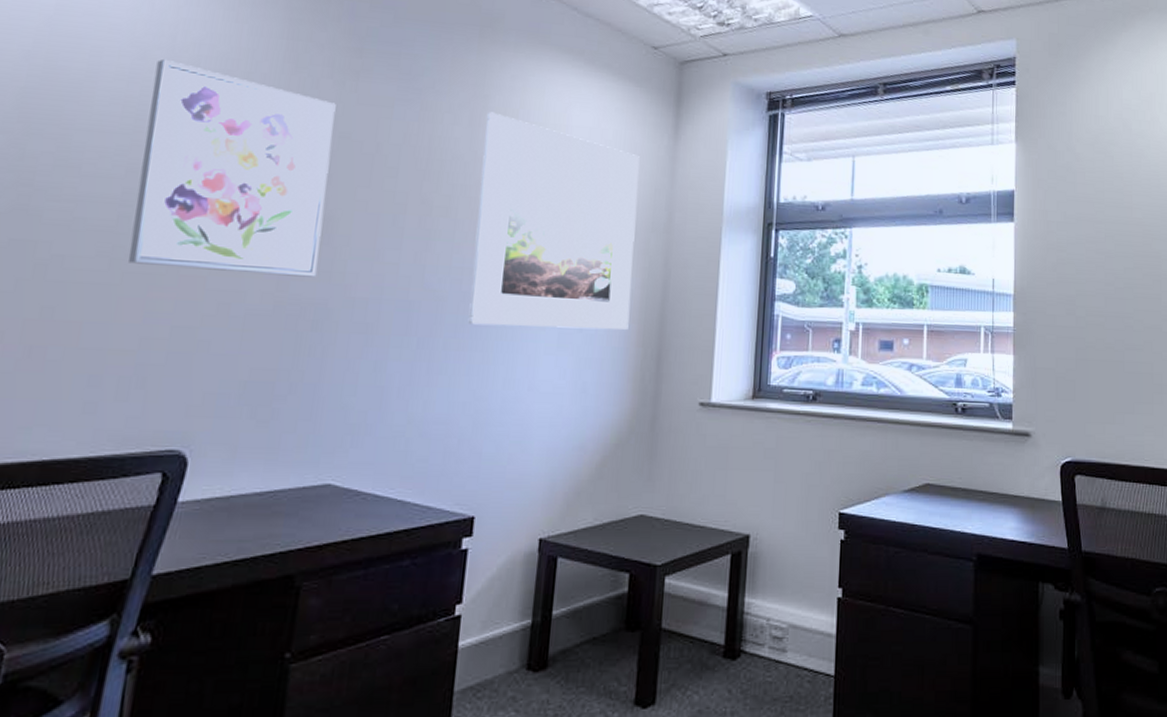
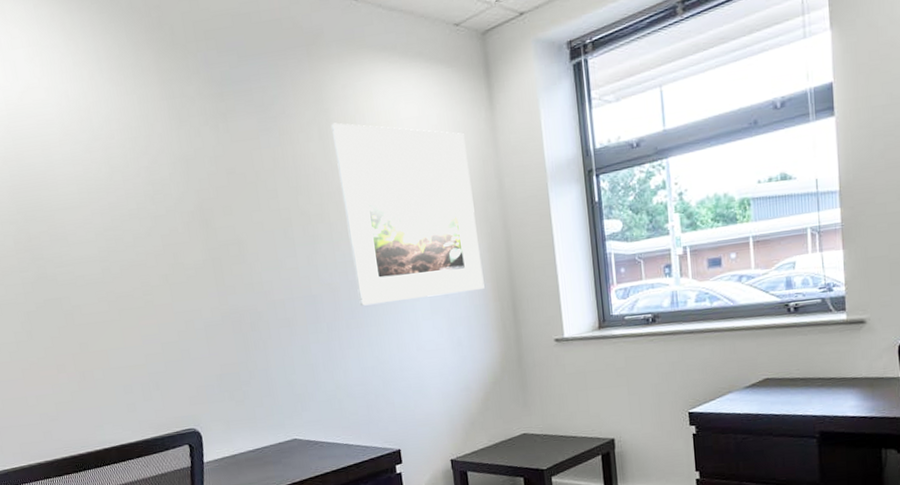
wall art: present [128,58,336,277] -> none [86,139,244,303]

